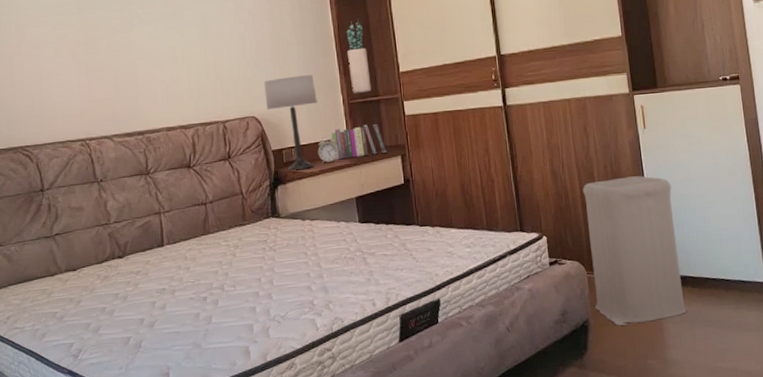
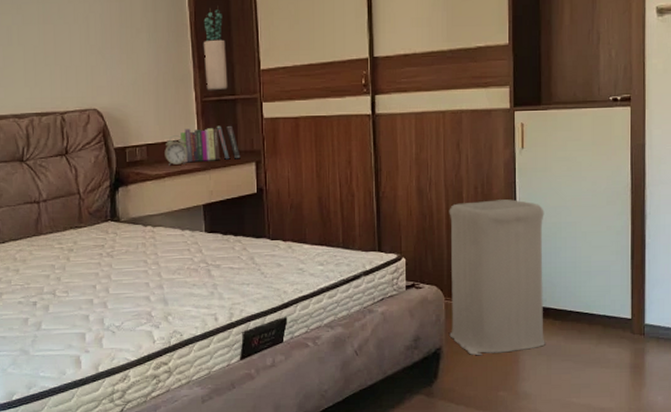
table lamp: present [264,75,317,171] -> none [109,66,167,172]

